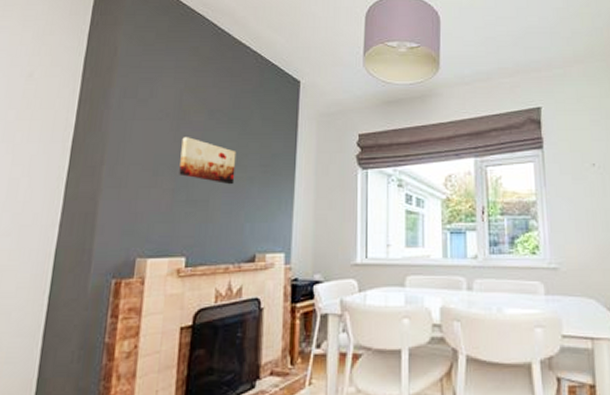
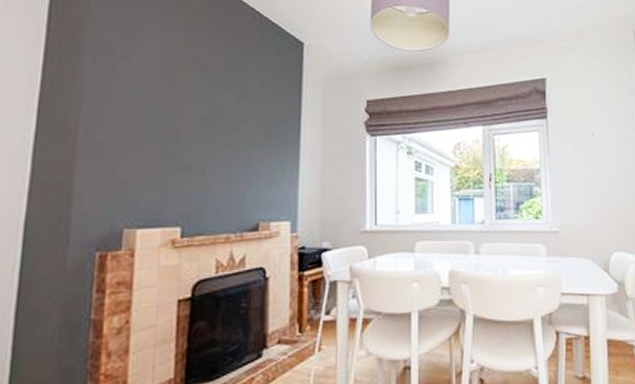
wall art: present [179,137,237,185] -> none [170,99,235,151]

